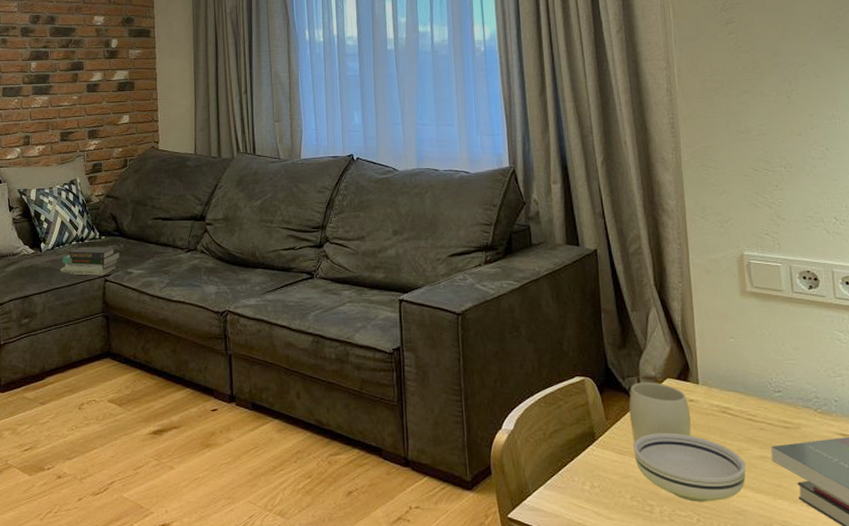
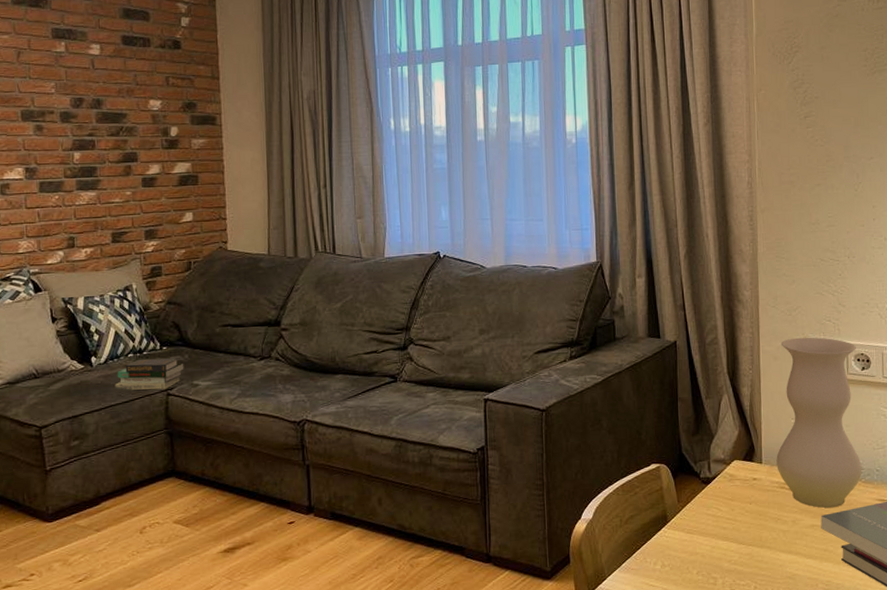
mug: present [628,382,692,443] -> none [699,465,754,522]
bowl: present [633,433,746,502] -> none [701,510,799,571]
vase: none [712,251,817,438] -> present [776,337,862,508]

